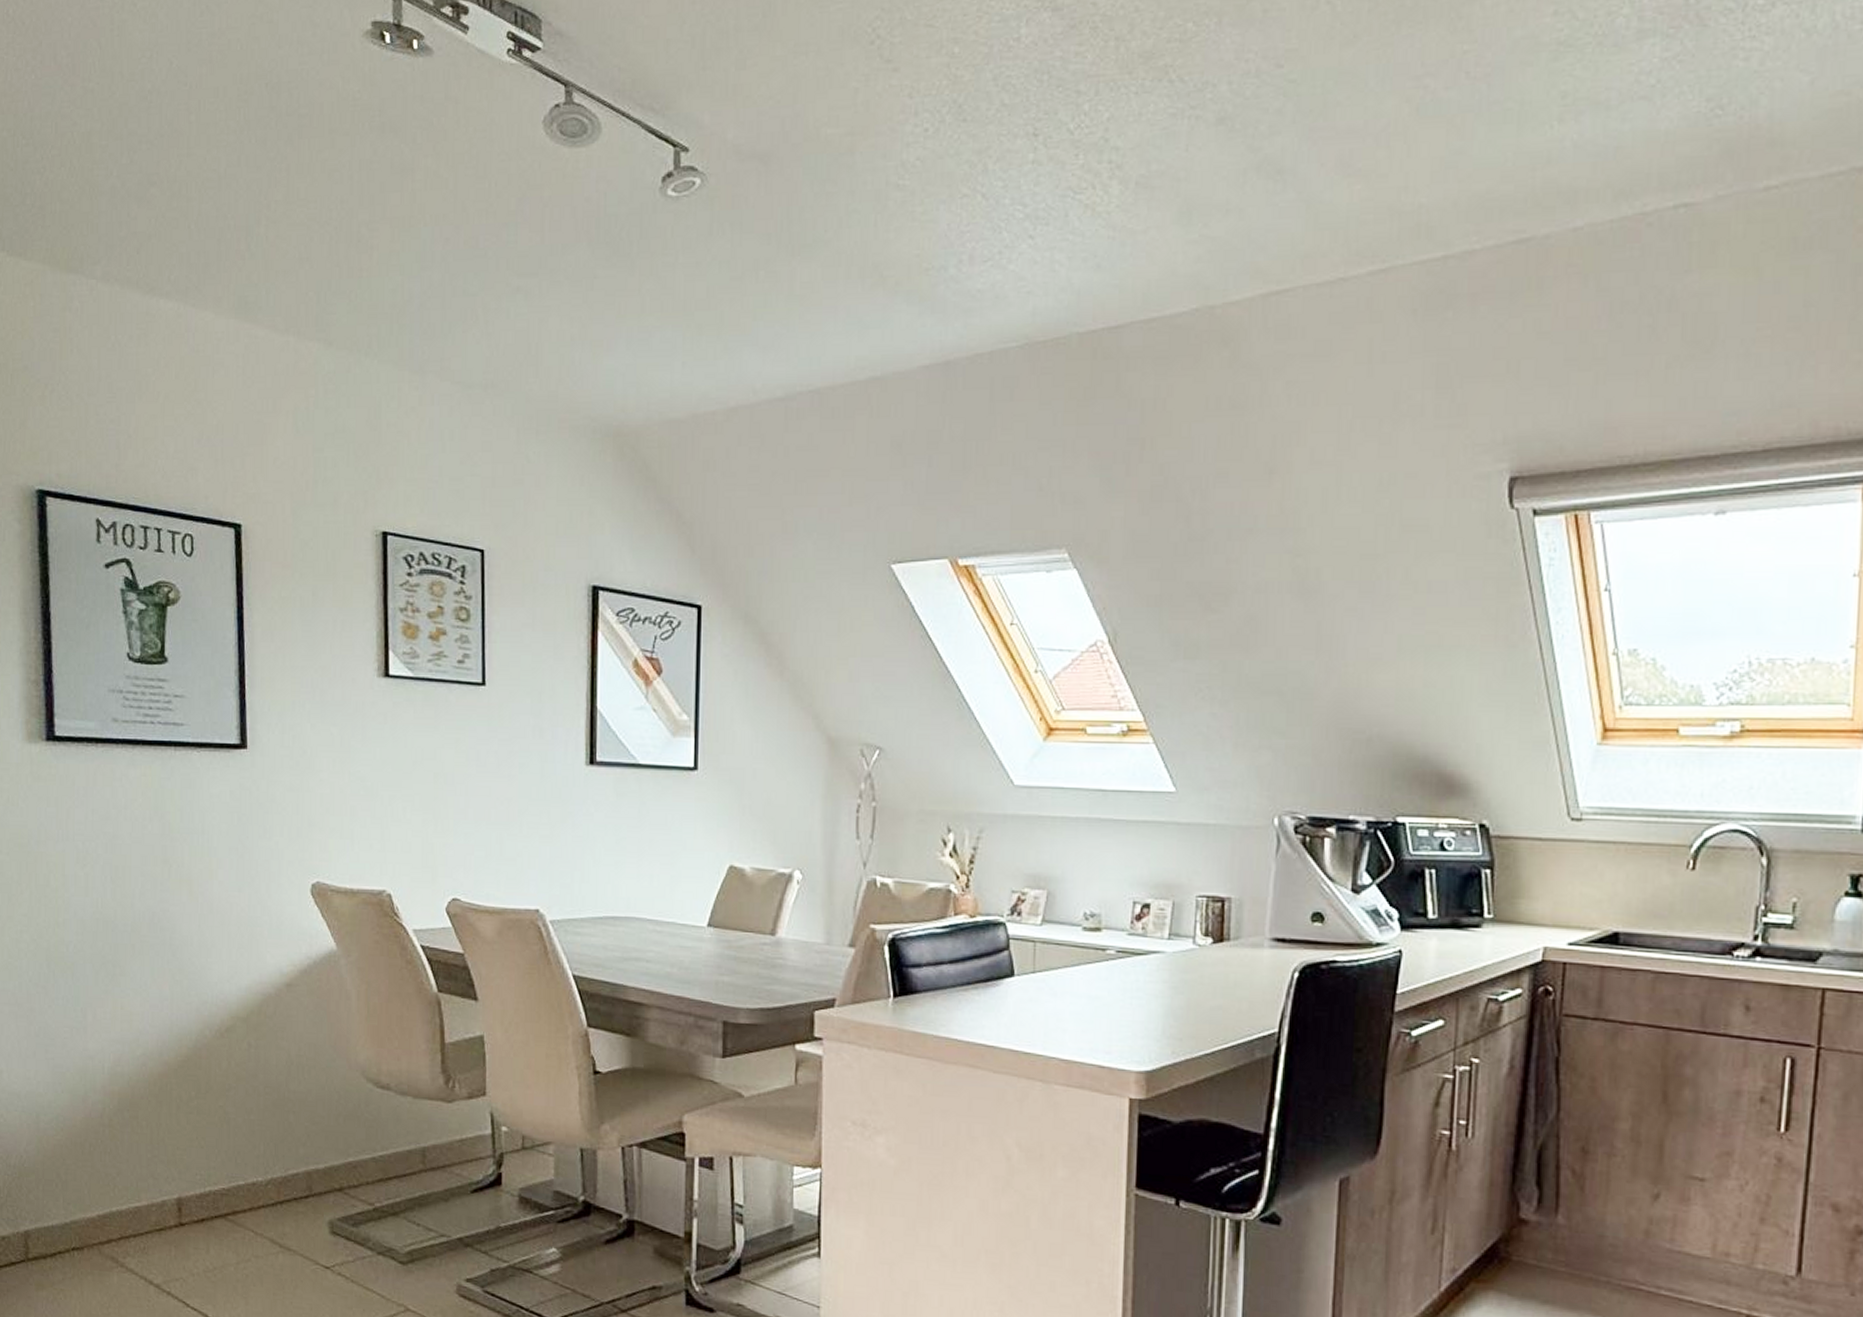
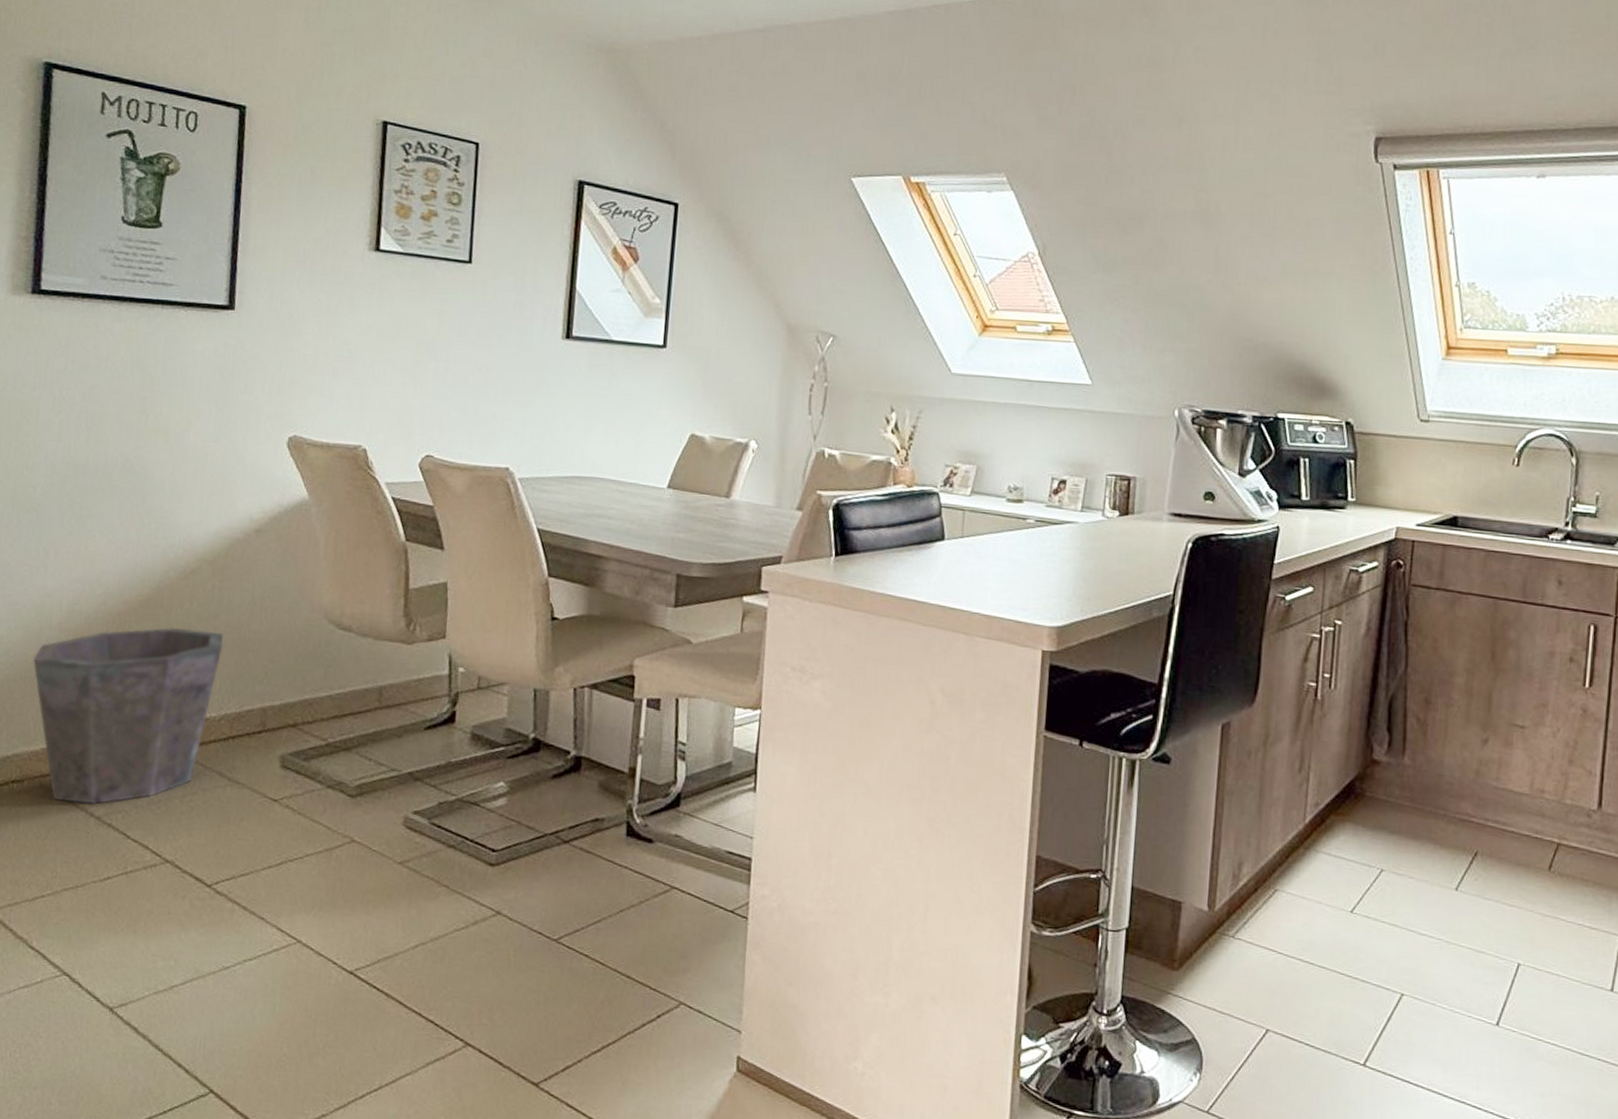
waste bin: none [82,1088,264,1273] -> present [33,627,224,805]

